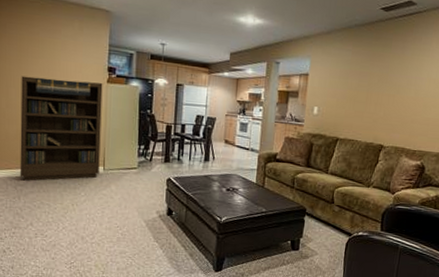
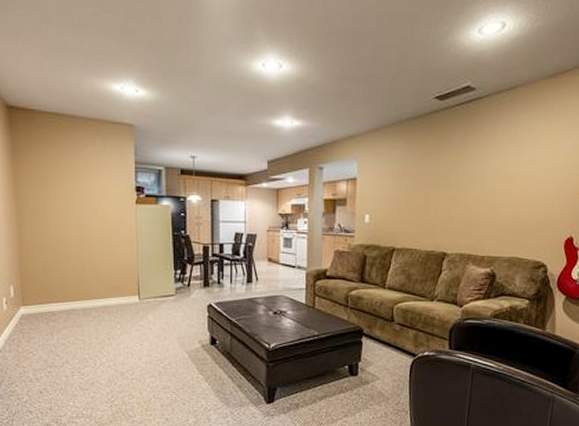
bookcase: present [19,76,103,181] -> none [44,202,134,316]

